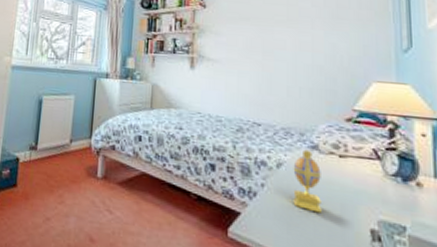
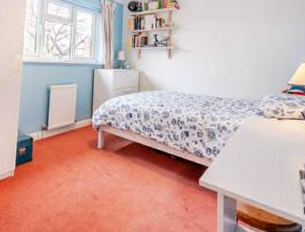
decorative egg: present [293,149,322,213] -> none [245,115,266,162]

